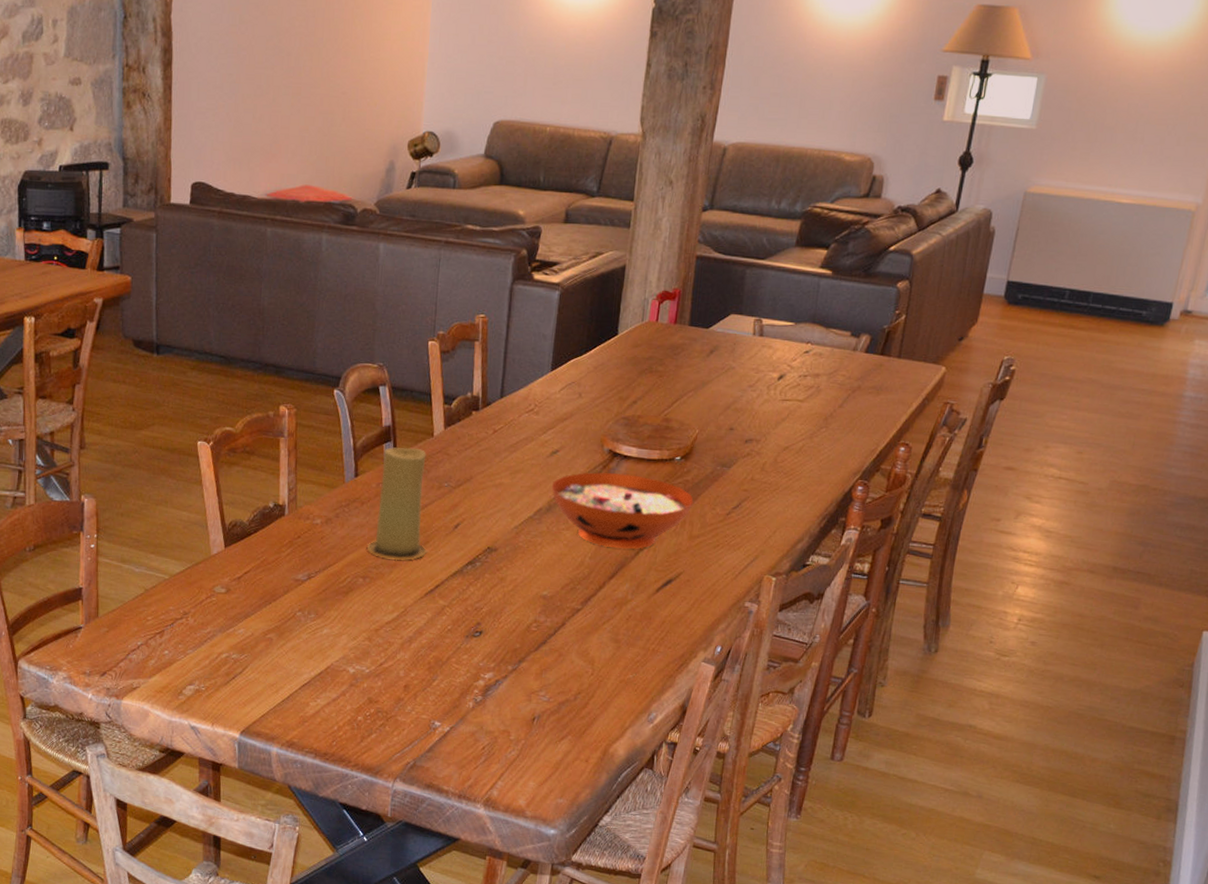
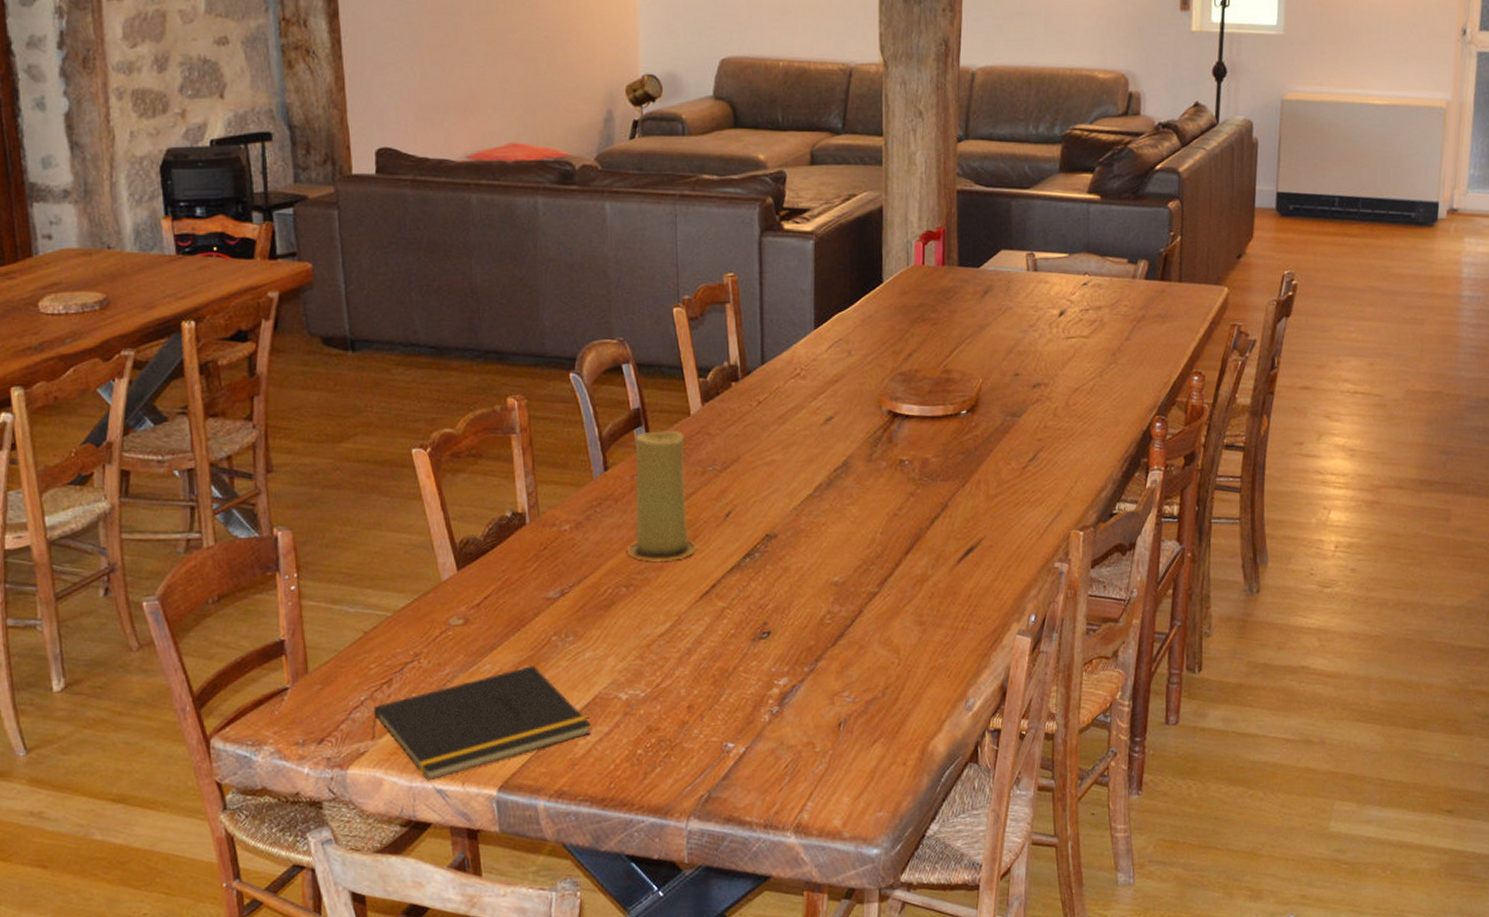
notepad: none [143,633,322,718] -> present [371,665,591,781]
decorative bowl: present [551,472,694,549] -> none [829,435,986,520]

